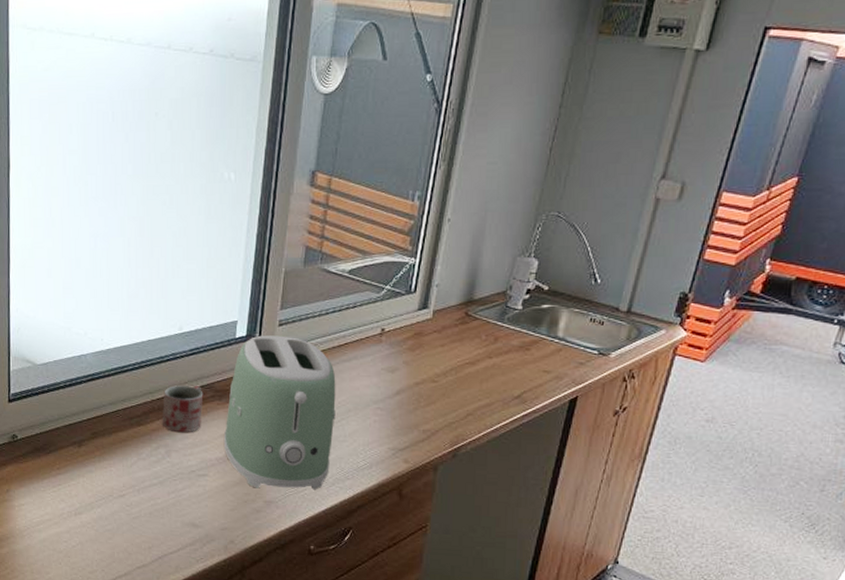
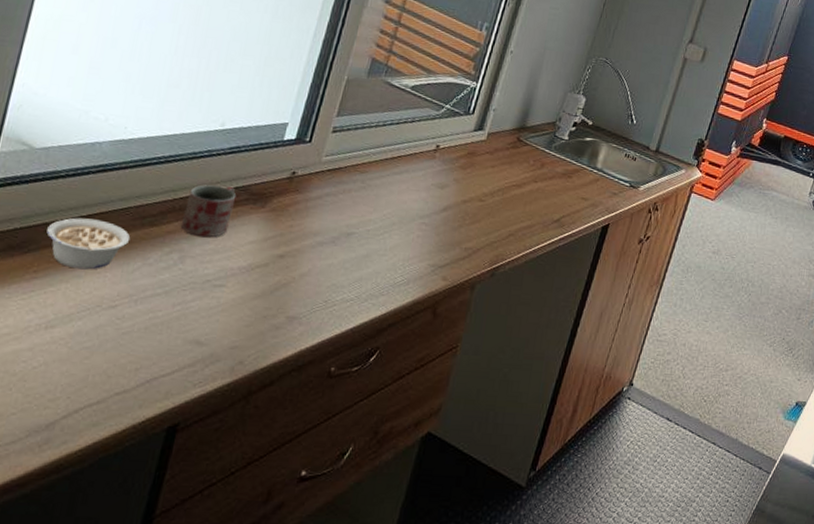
legume: none [60,422,124,466] -> present [46,217,131,270]
toaster: present [223,335,336,490] -> none [250,140,384,306]

